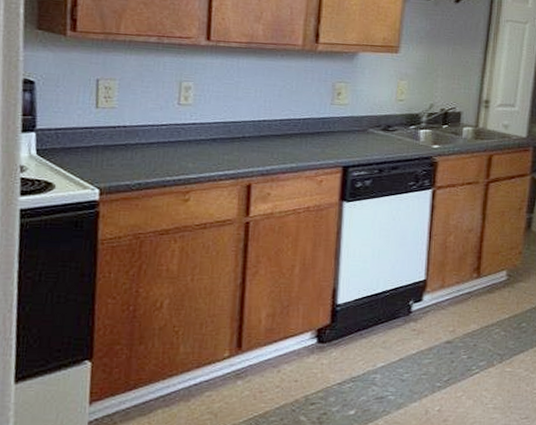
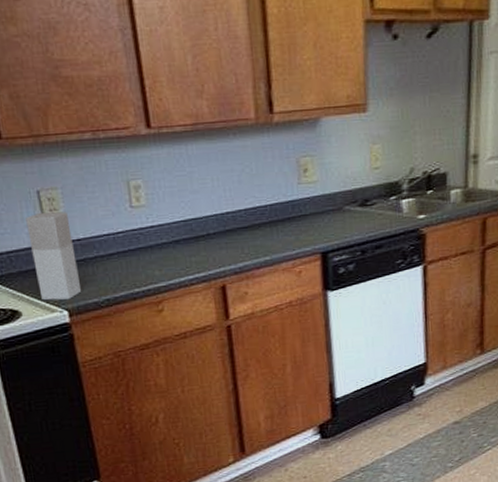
soap dispenser: none [77,98,120,180] -> present [25,212,82,301]

